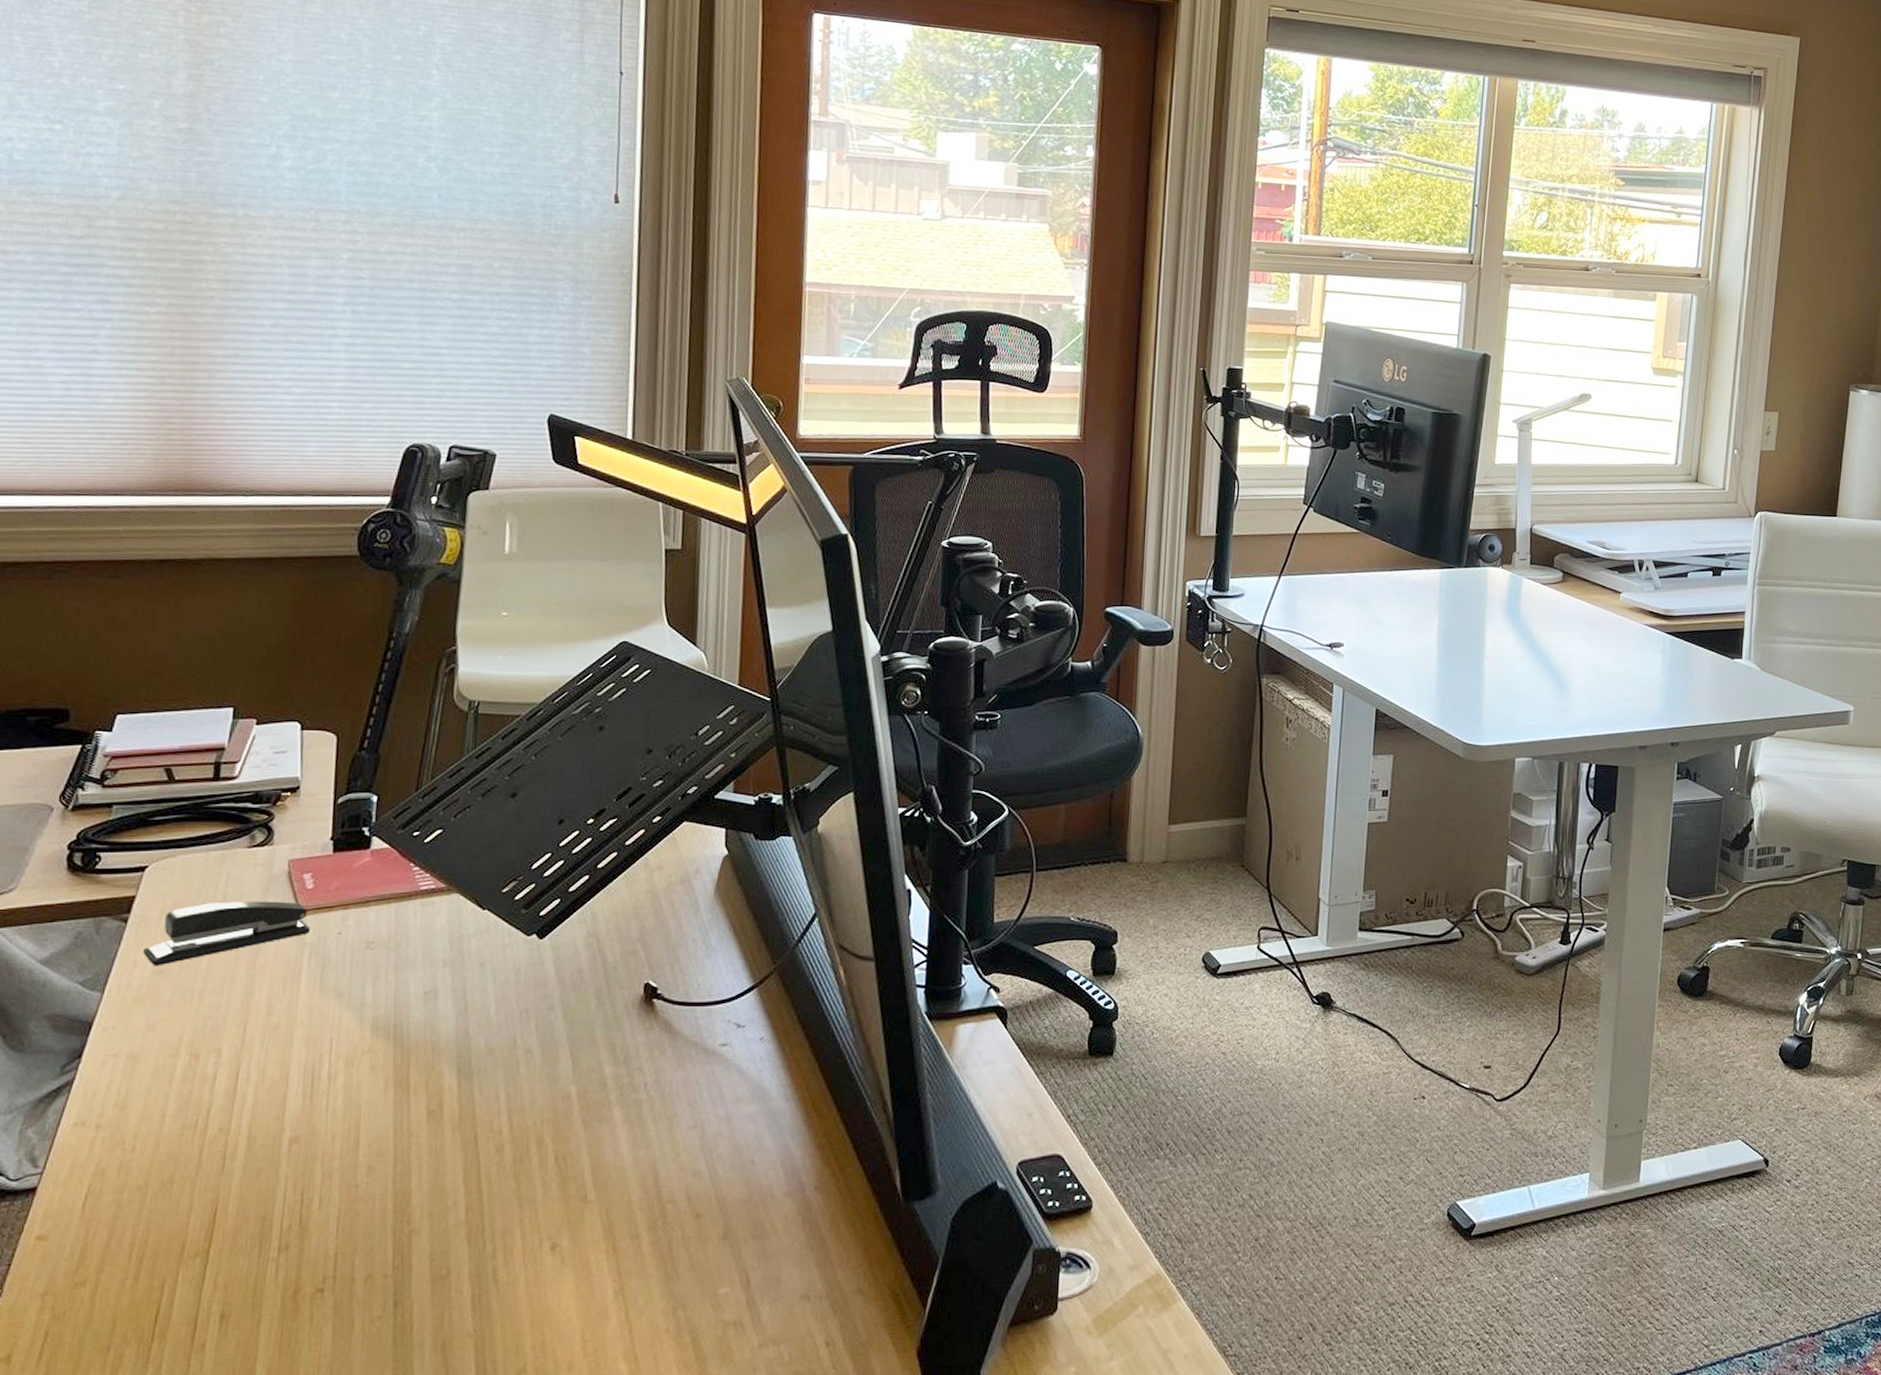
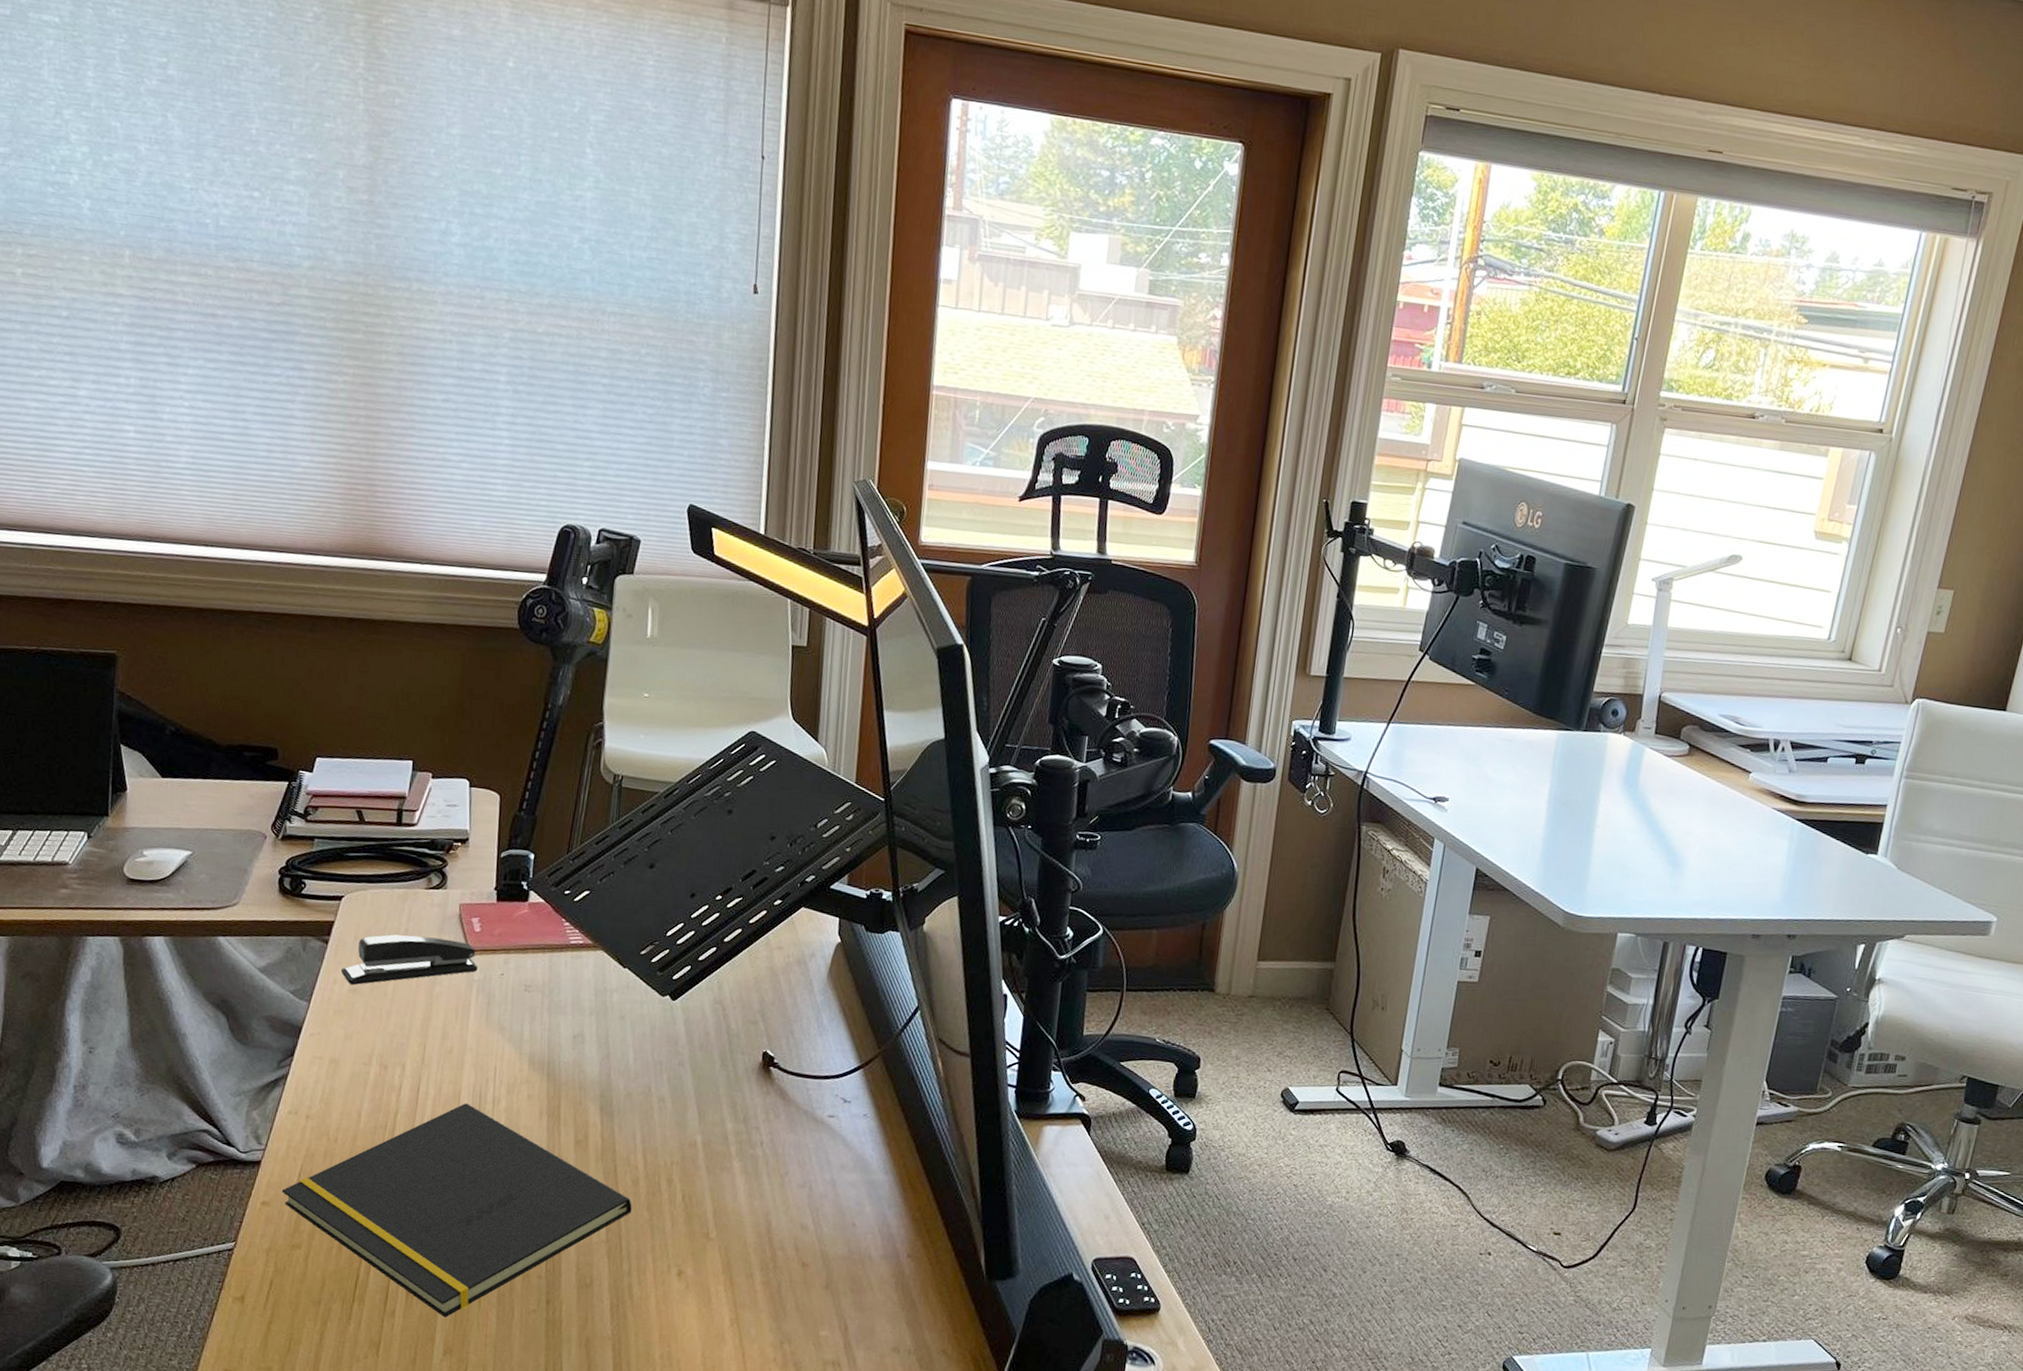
notepad: none [62,1085,496,1343] -> present [281,1103,632,1318]

